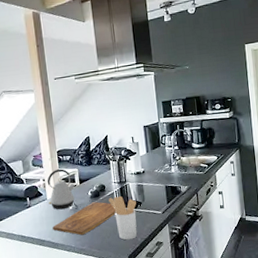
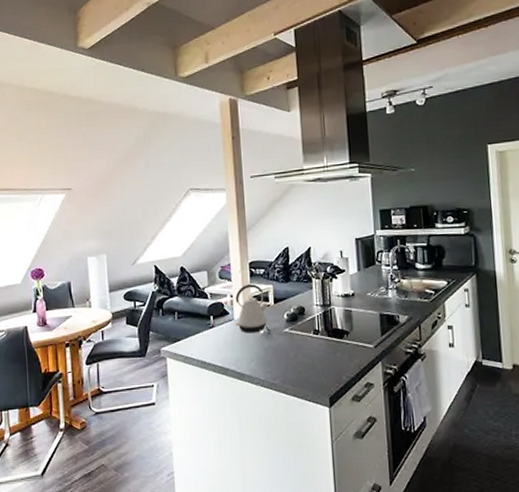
cutting board: present [52,202,126,235] -> none [239,327,329,367]
utensil holder: present [108,196,138,240] -> none [308,321,342,378]

